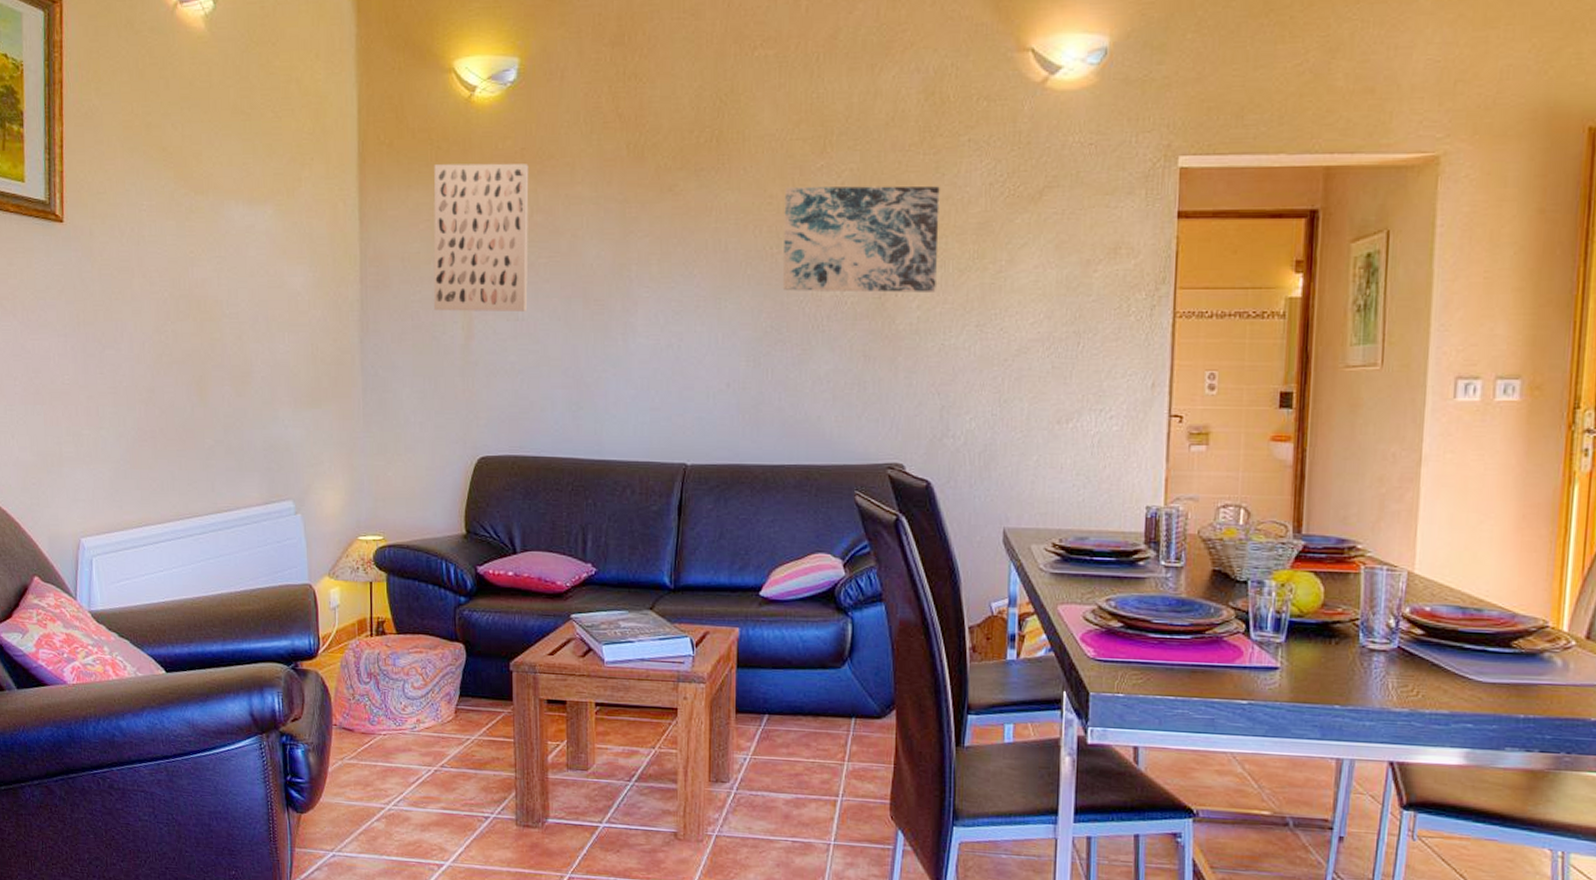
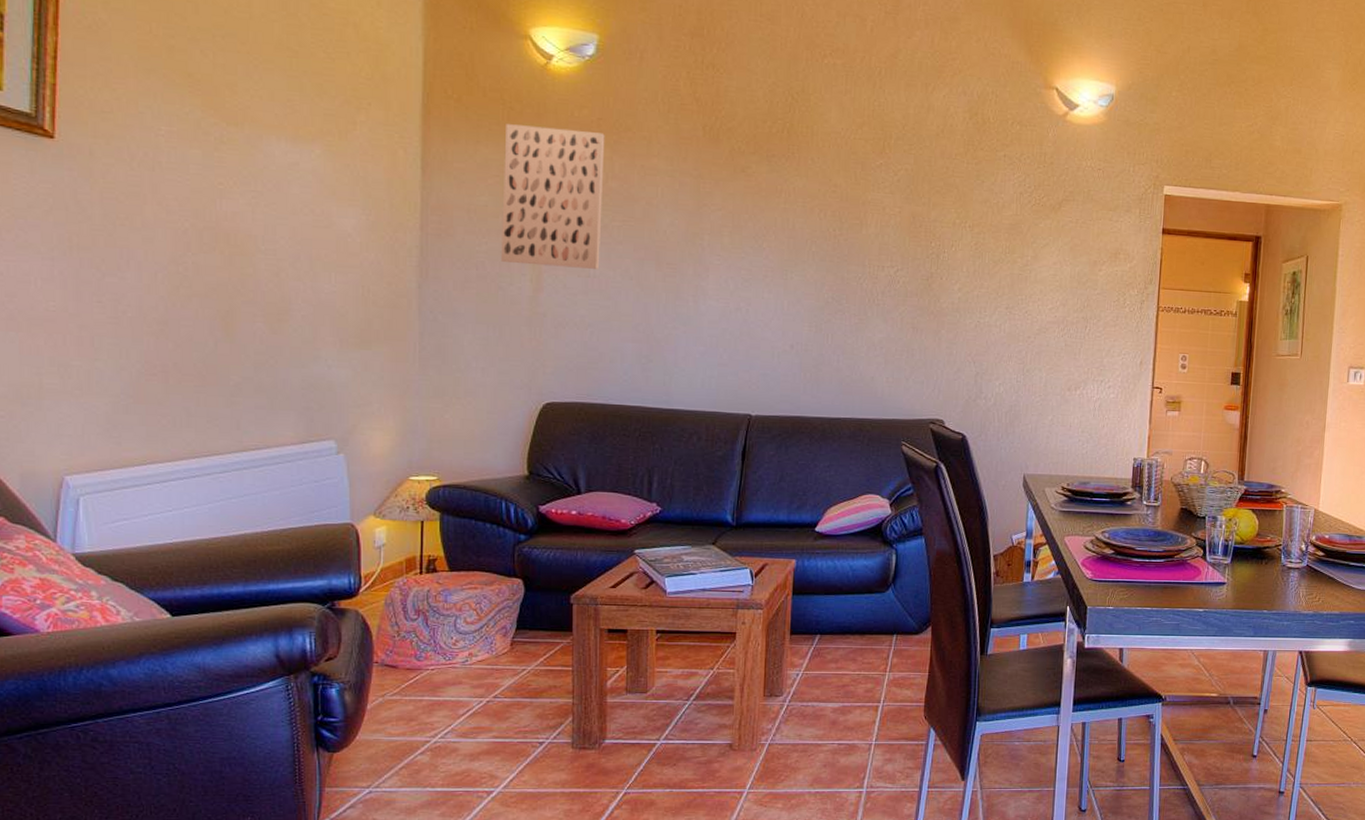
wall art: present [782,186,940,293] -> none [843,178,980,278]

